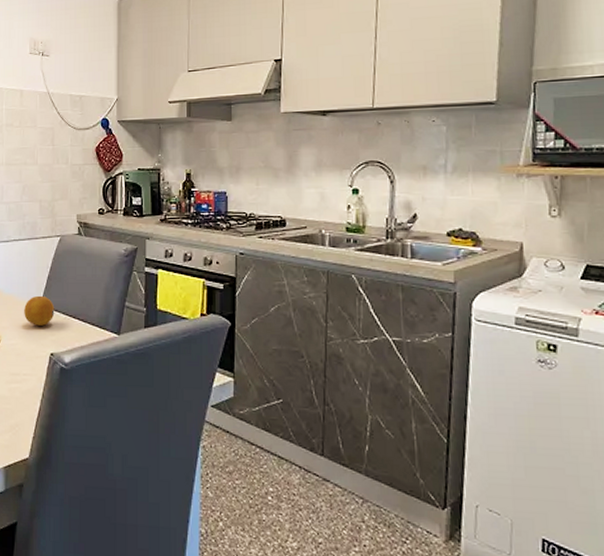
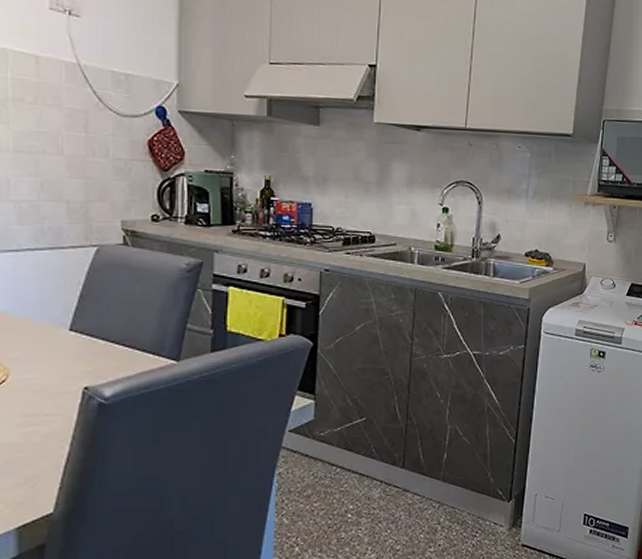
fruit: present [24,295,55,326] -> none [44,318,90,355]

